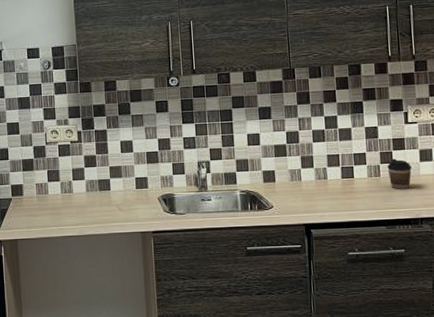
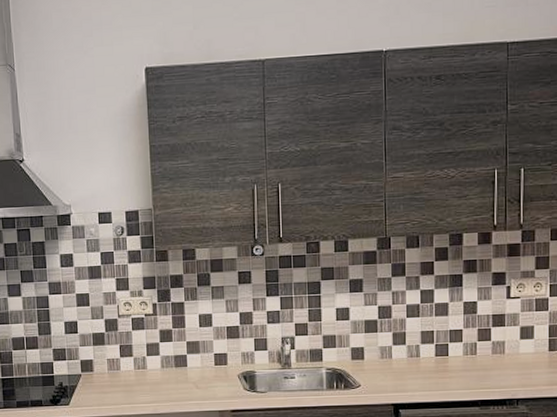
coffee cup: present [387,158,412,189] -> none [485,336,511,368]

